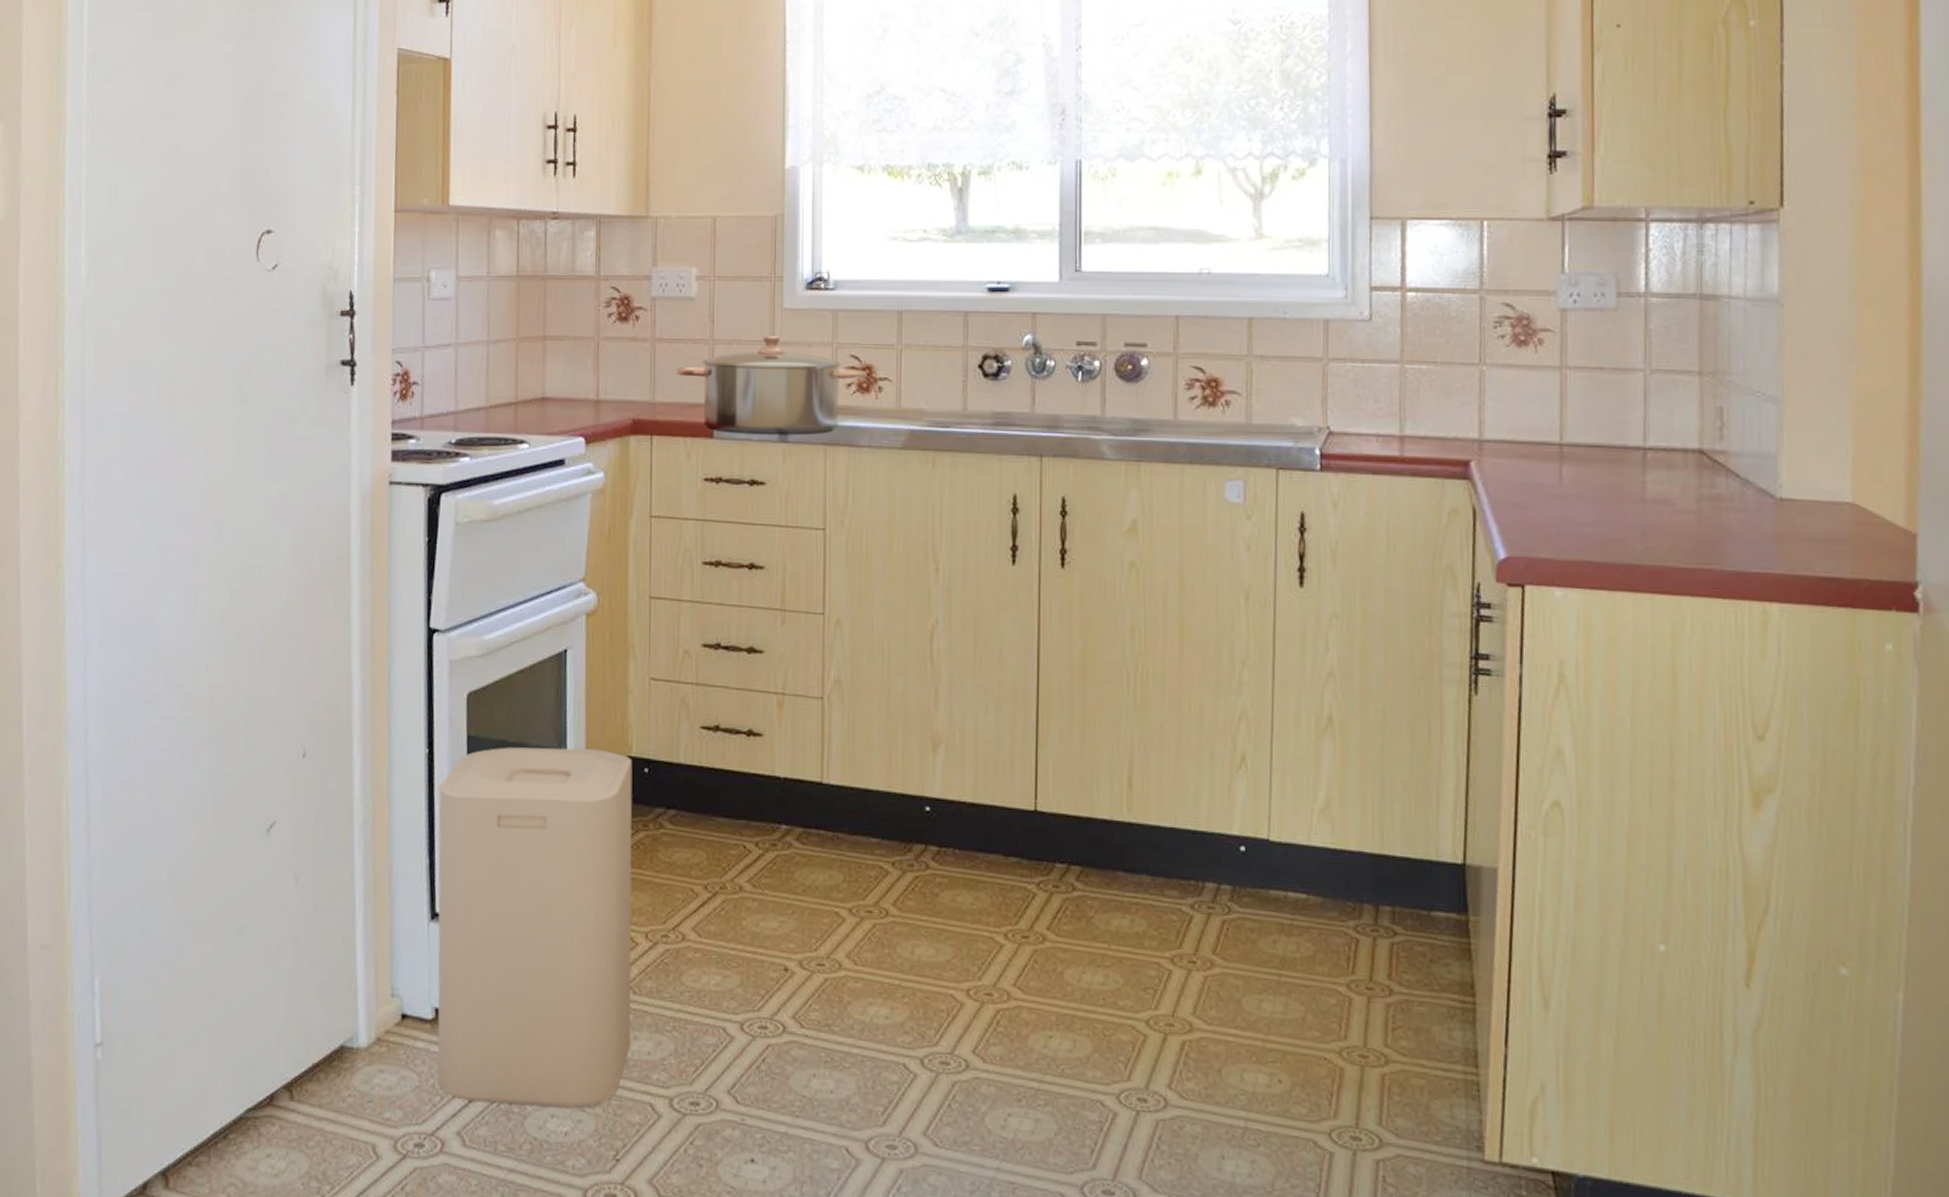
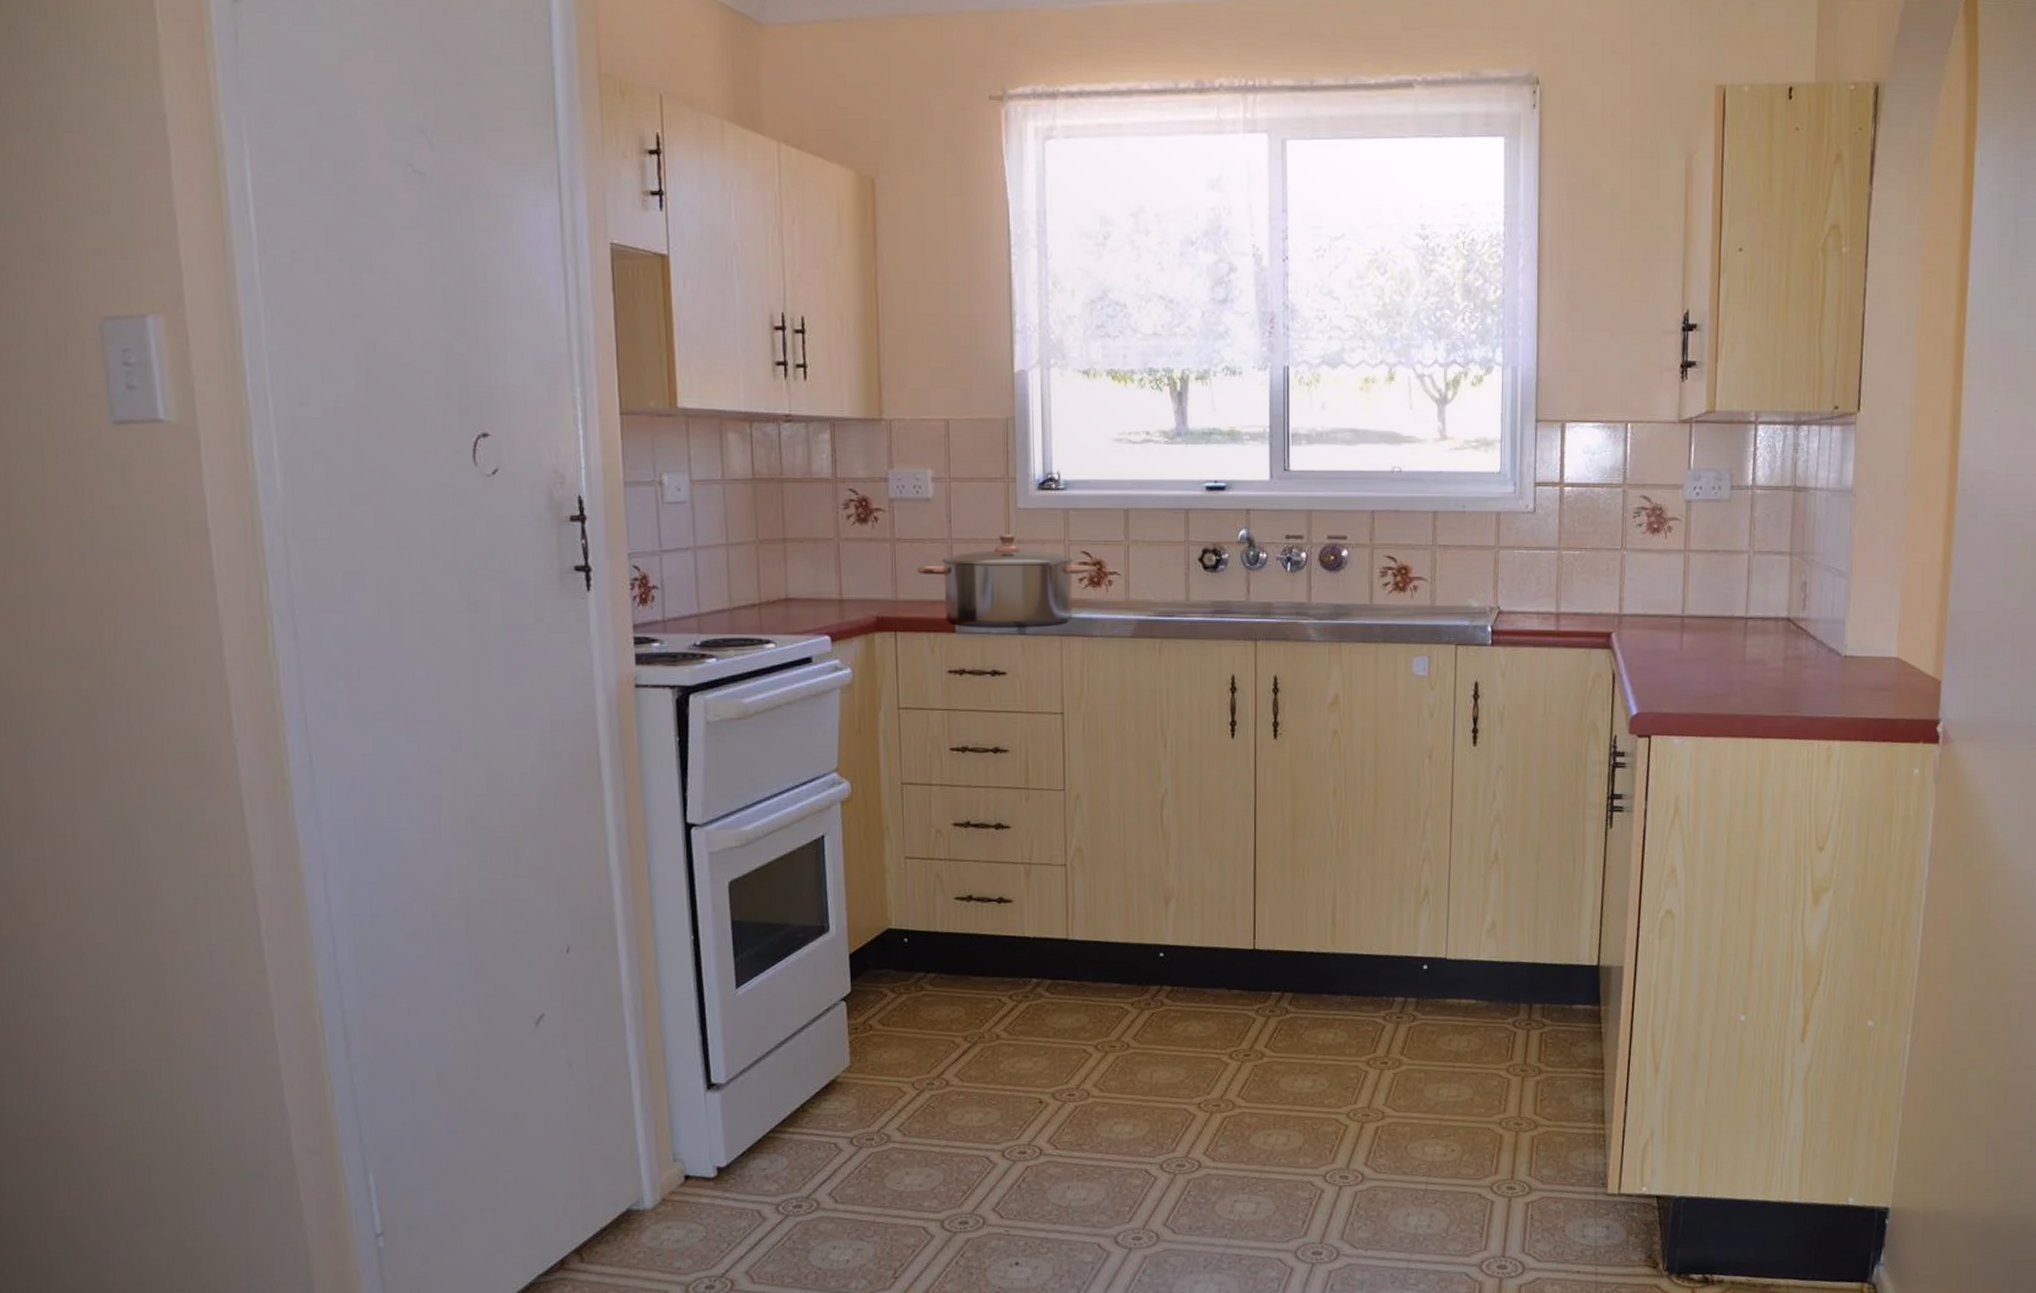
trash can: present [437,747,633,1108] -> none [707,924,903,1244]

